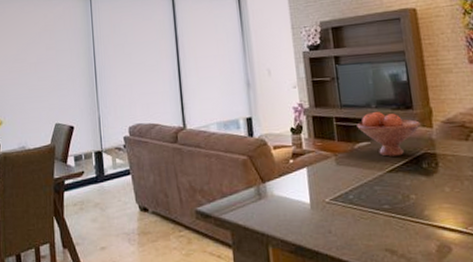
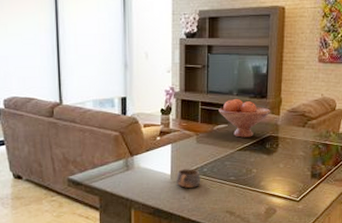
cup: none [317,196,348,220] -> present [176,169,201,188]

